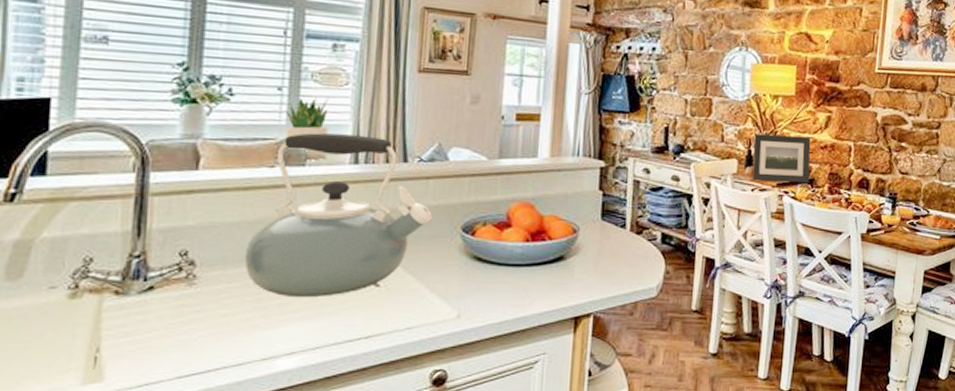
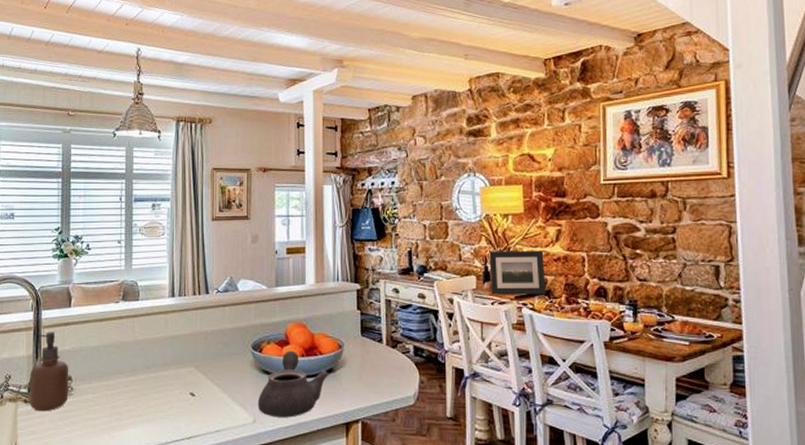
soap dispenser: none [123,201,192,306] -> present [29,331,69,412]
kettle: present [244,133,434,298] -> none [102,274,230,405]
planter: present [285,96,330,161] -> none [123,246,153,297]
teapot: none [464,234,558,312] -> present [257,350,329,418]

